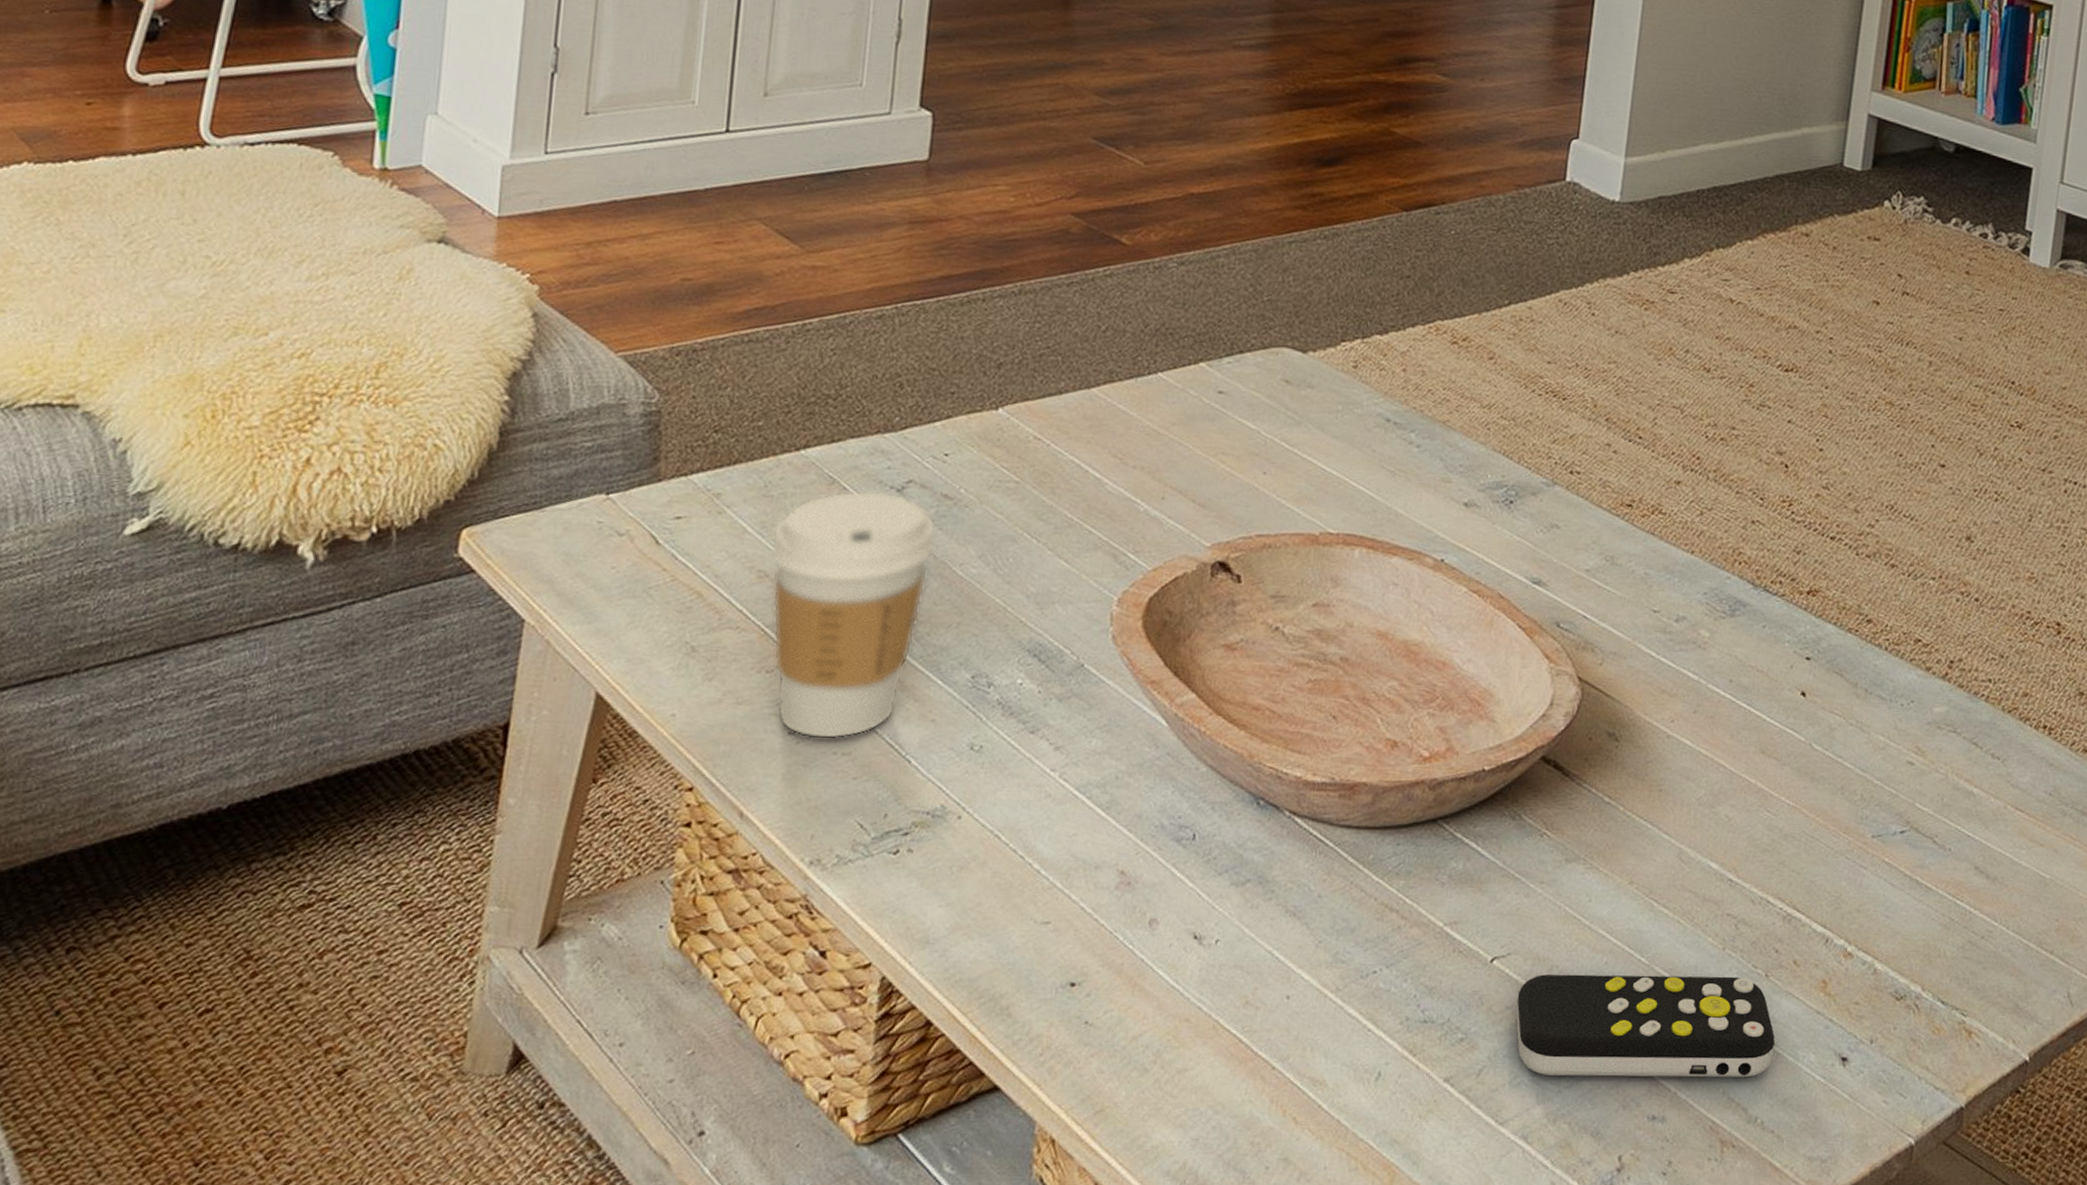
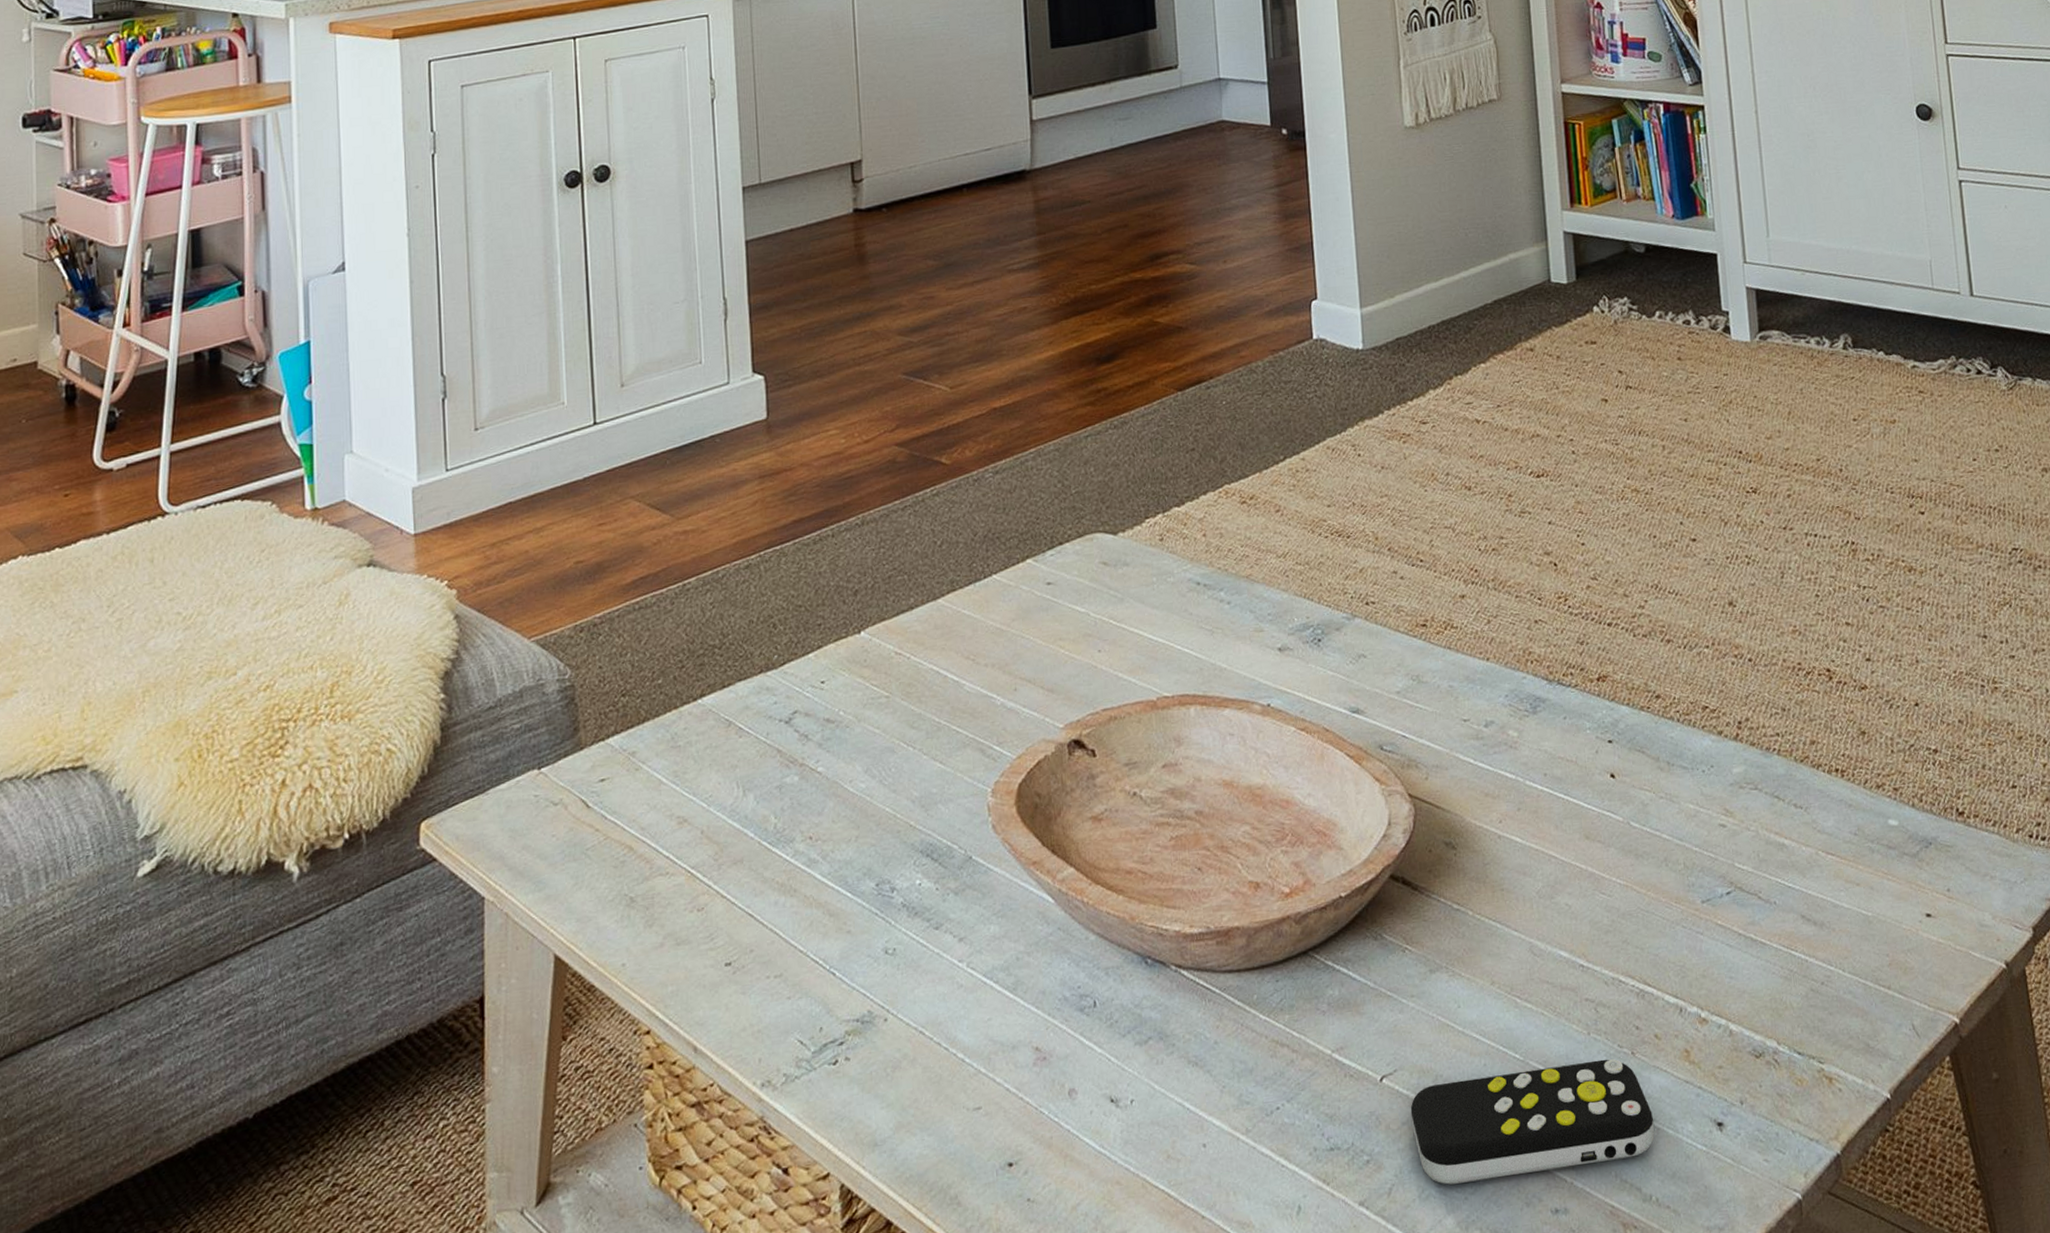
coffee cup: present [770,490,936,740] -> none [685,725,826,967]

